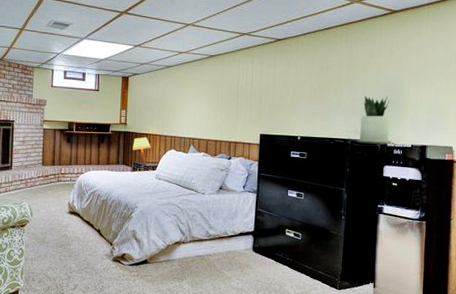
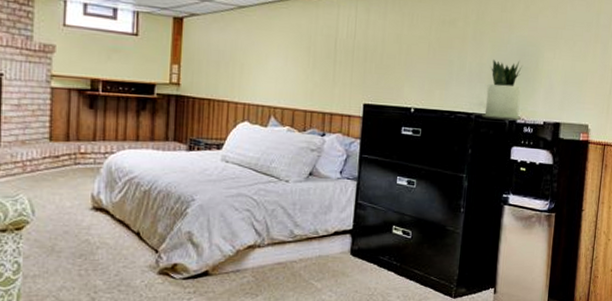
table lamp: present [133,136,151,166] -> none [188,102,215,144]

